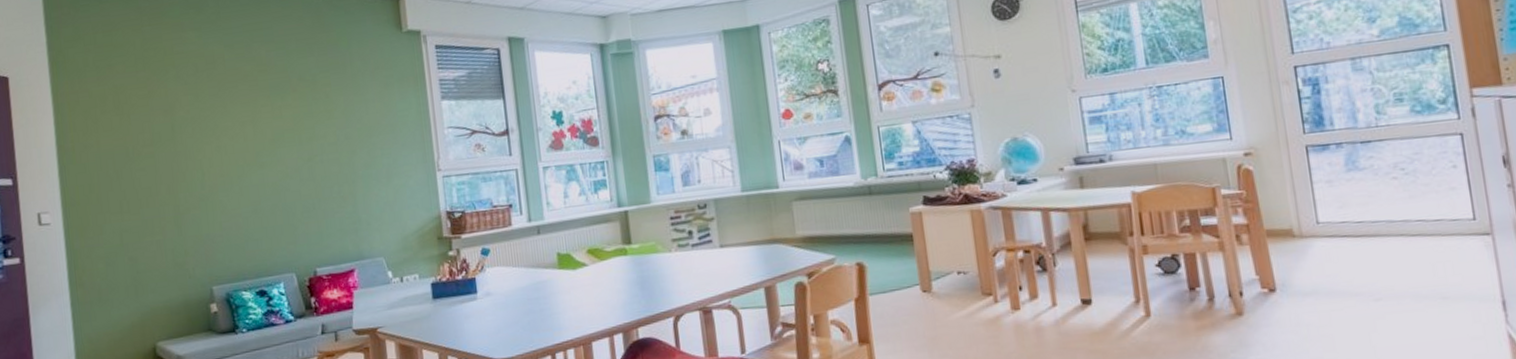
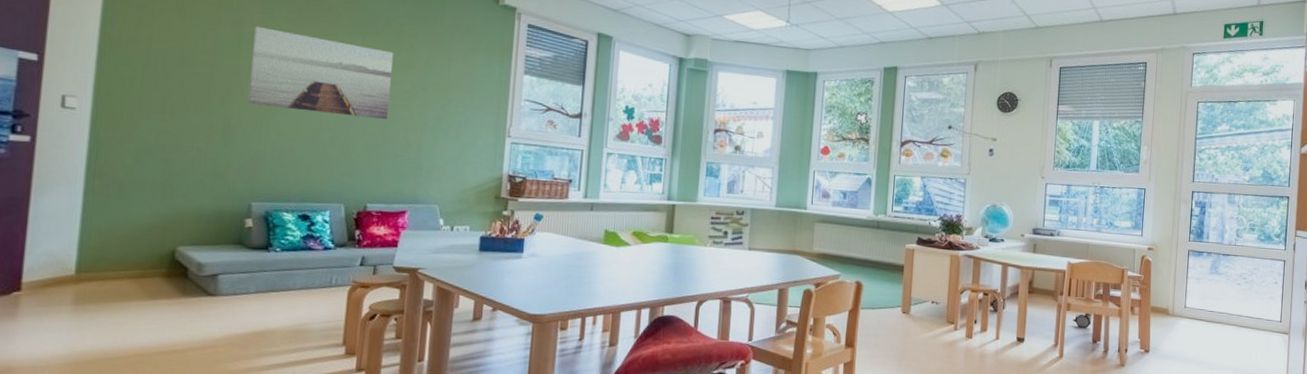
wall art: none [184,105,319,188] -> present [248,26,394,120]

